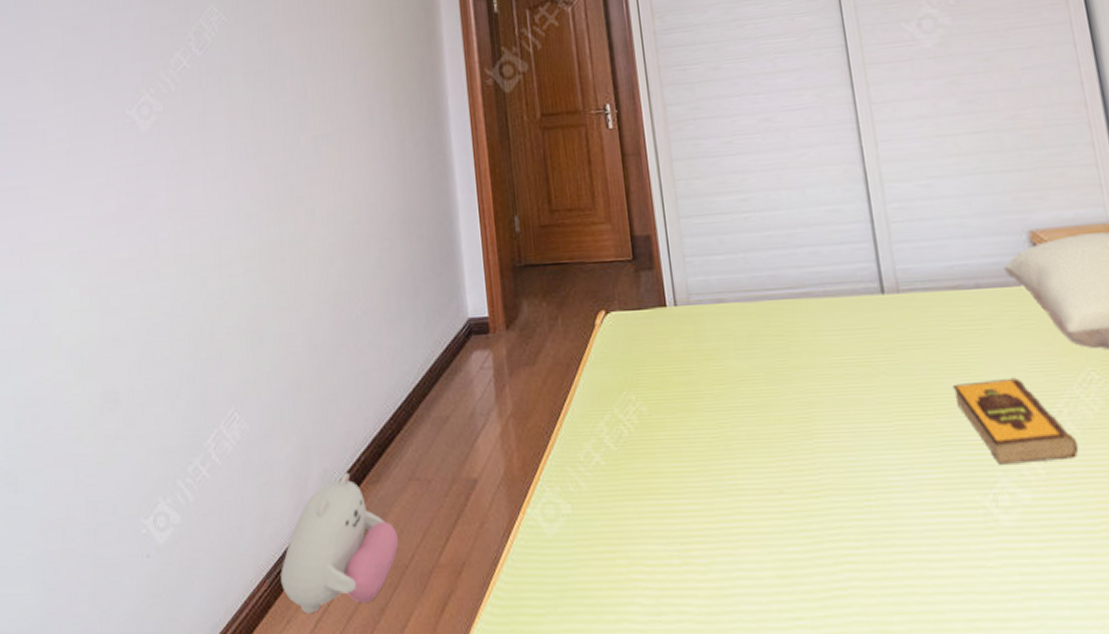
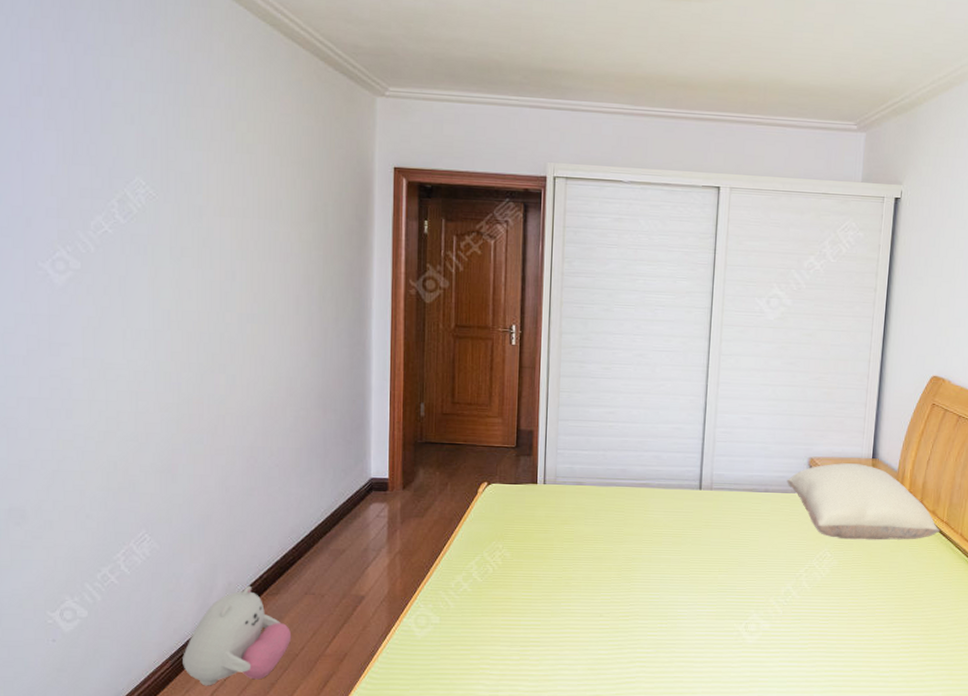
hardback book: present [951,377,1079,465] -> none [734,552,807,606]

